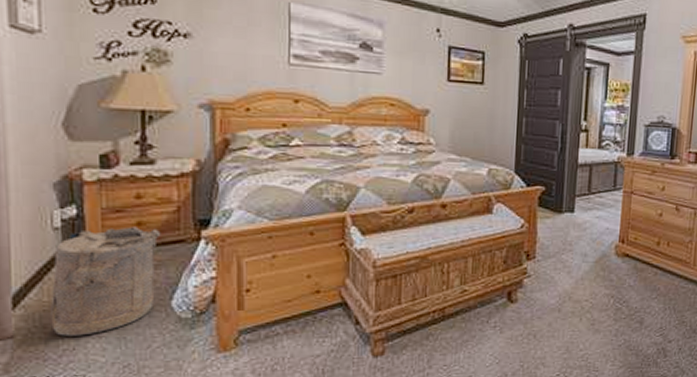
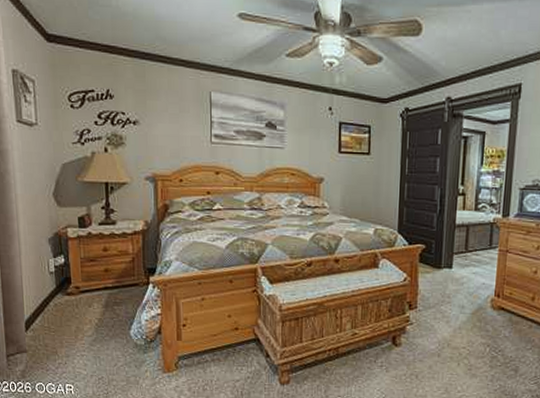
laundry hamper: present [50,226,161,336] -> none [49,272,122,354]

